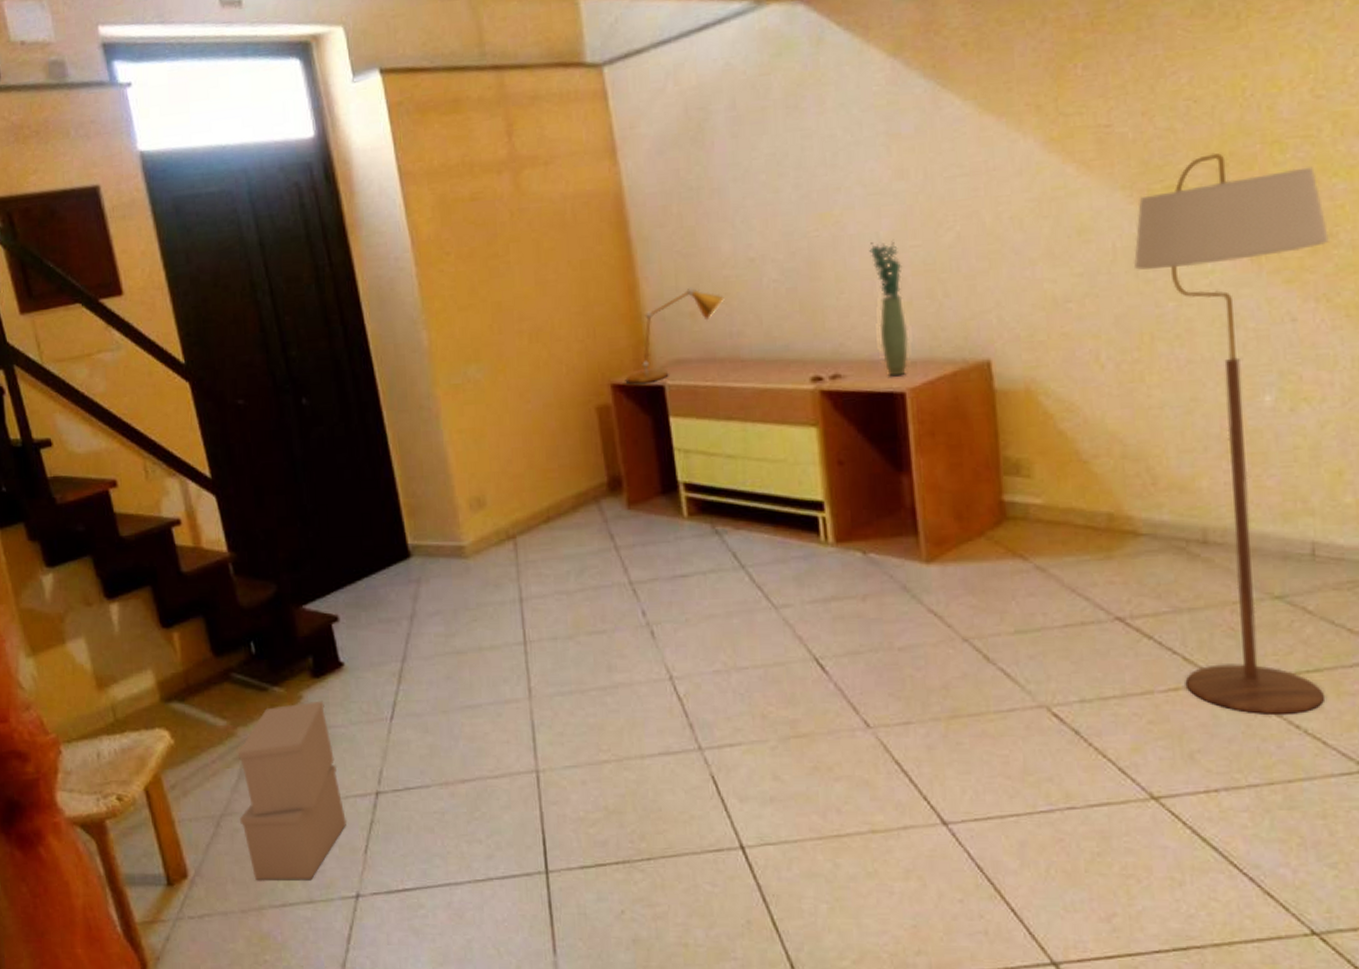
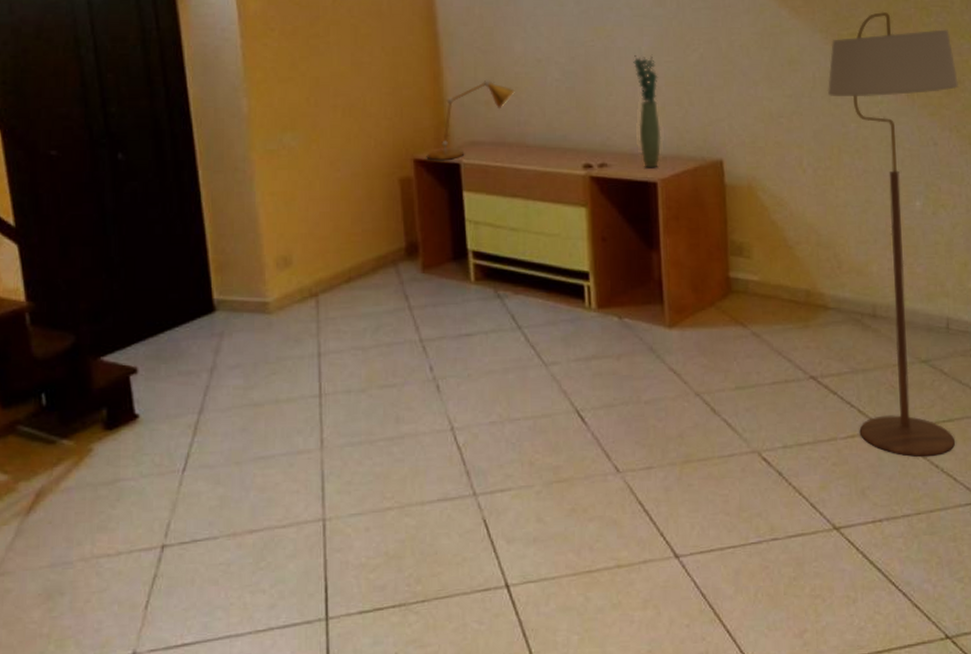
storage box: present [237,700,346,881] -> none [13,453,128,645]

